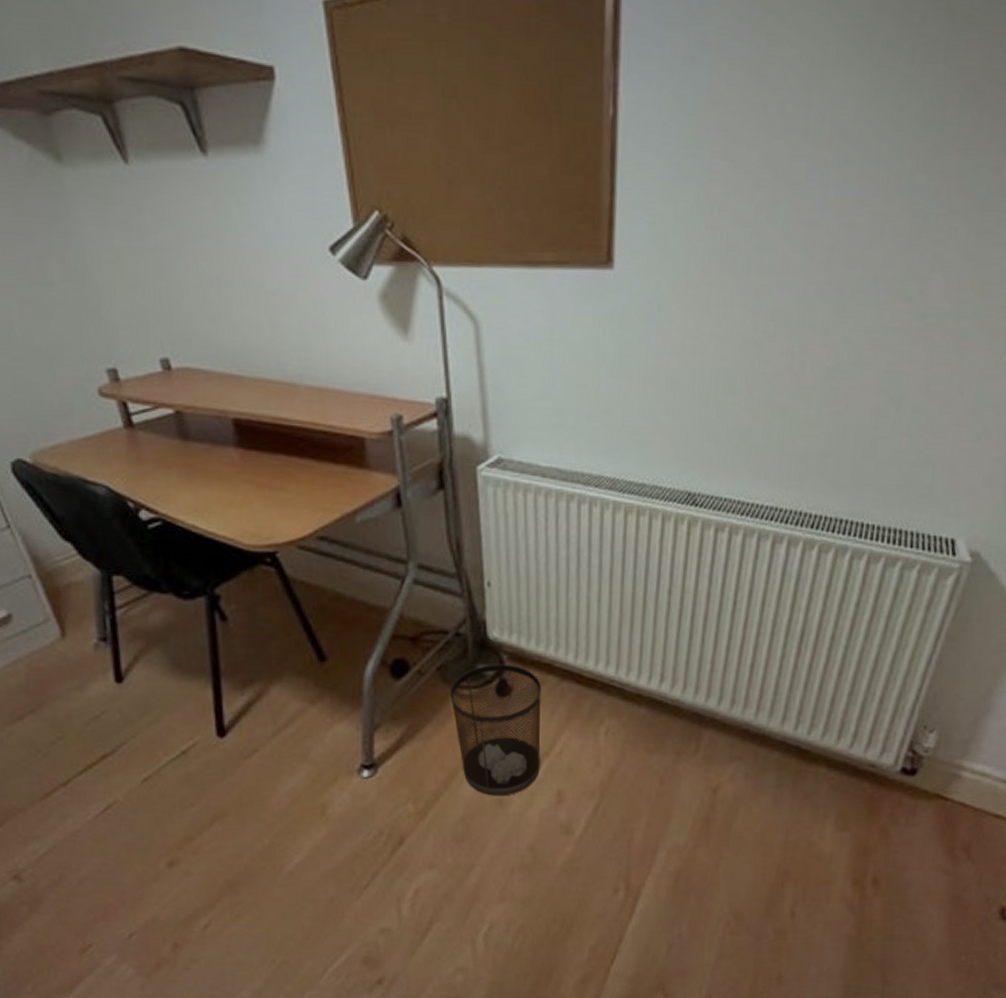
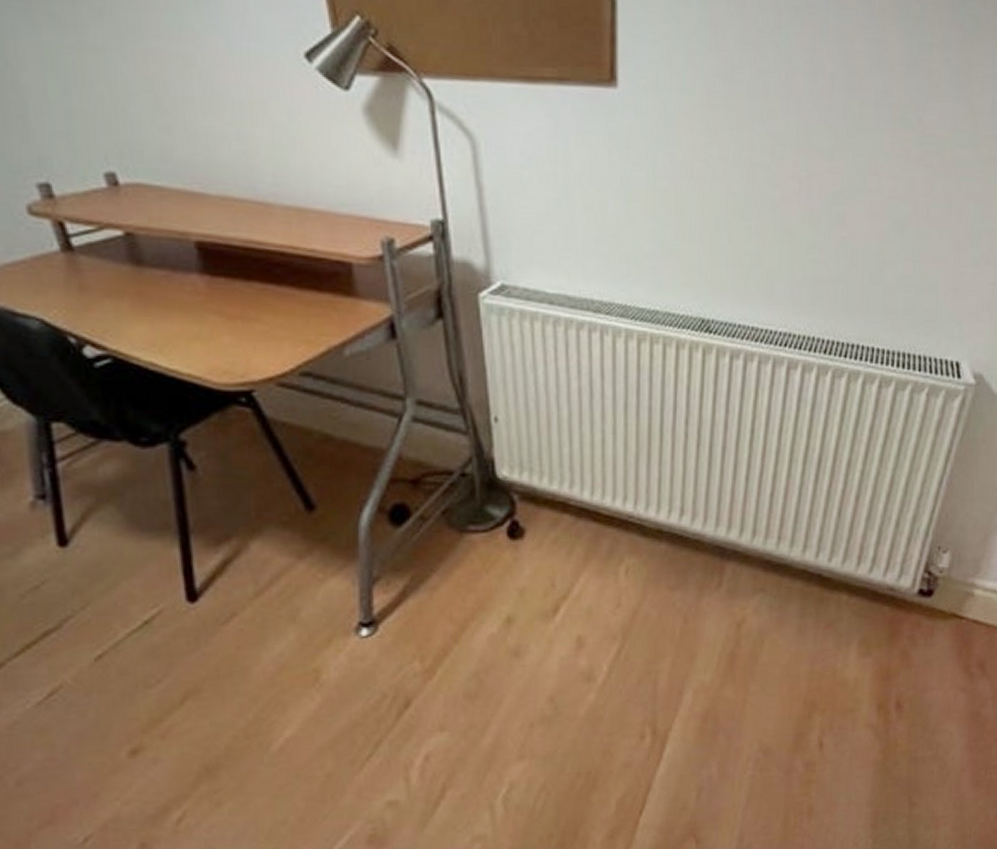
waste bin: present [450,663,541,796] -> none [457,504,558,647]

